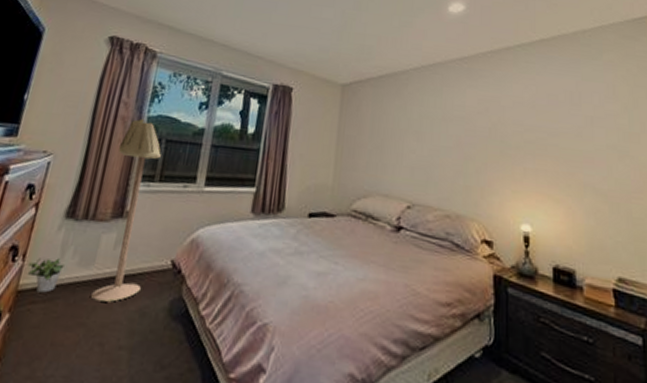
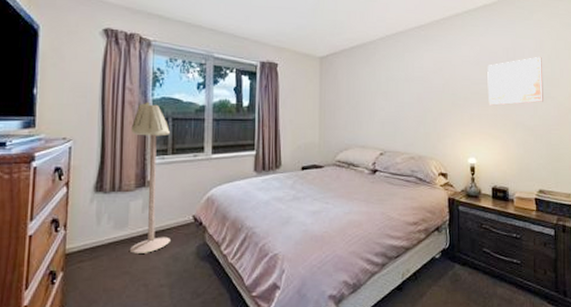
potted plant: present [27,258,65,293] -> none [70,225,102,253]
wall art: none [546,104,620,162] -> present [487,56,543,106]

